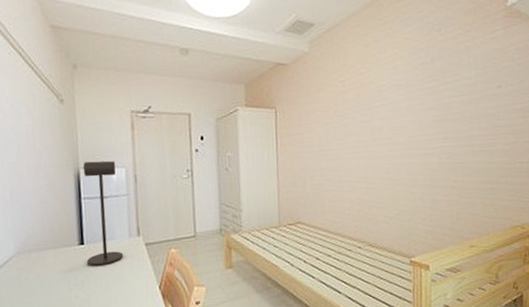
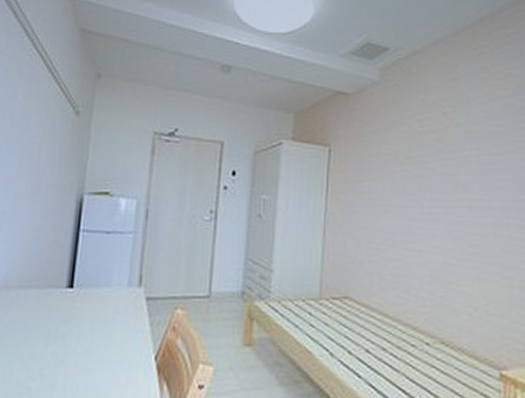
desk lamp: present [83,160,124,267] -> none [73,187,127,319]

